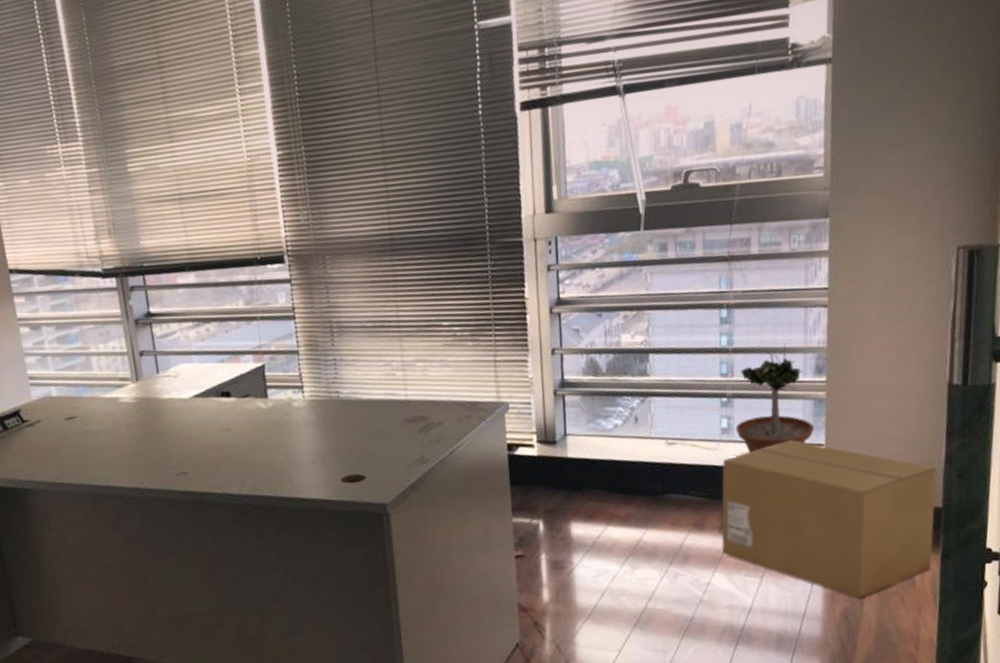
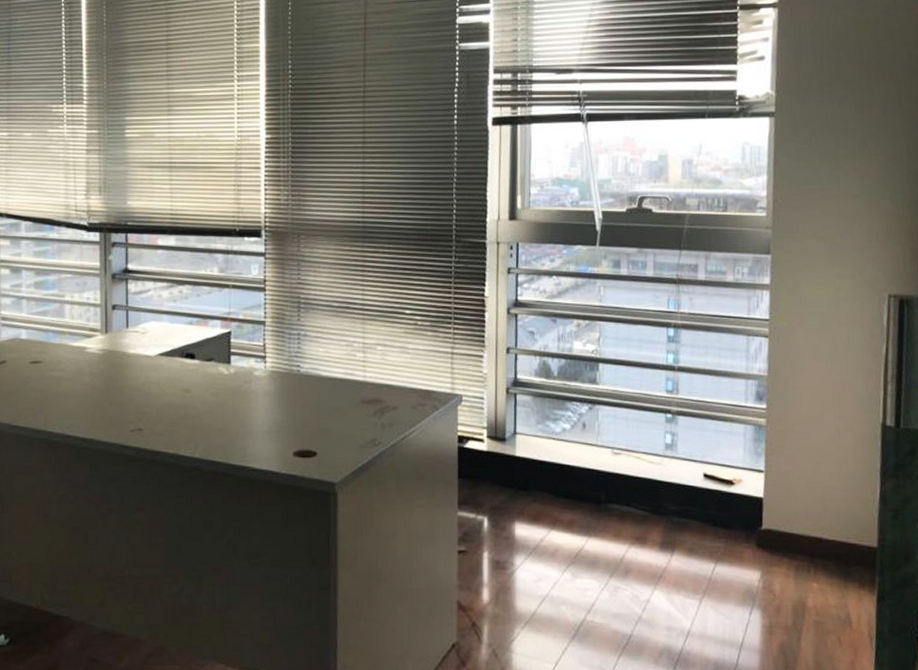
box: present [721,440,937,599] -> none [662,463,872,634]
potted tree: present [735,343,815,453] -> none [679,367,755,472]

